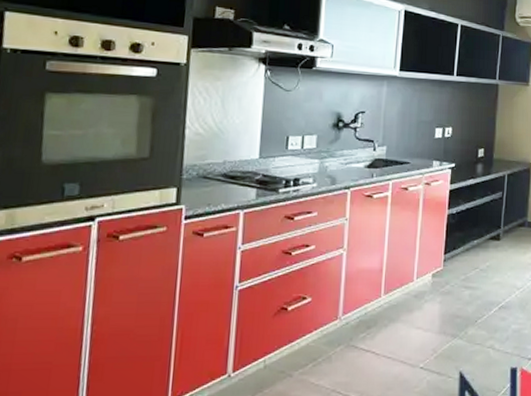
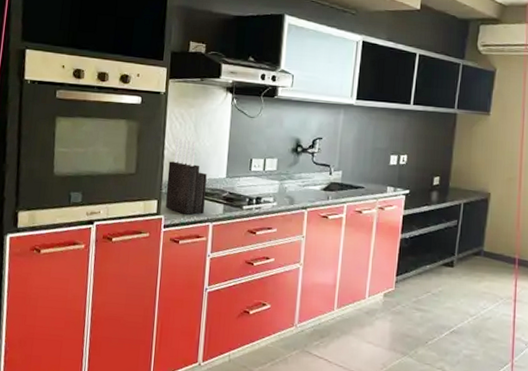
knife block: none [187,115,237,202] -> present [166,138,207,215]

